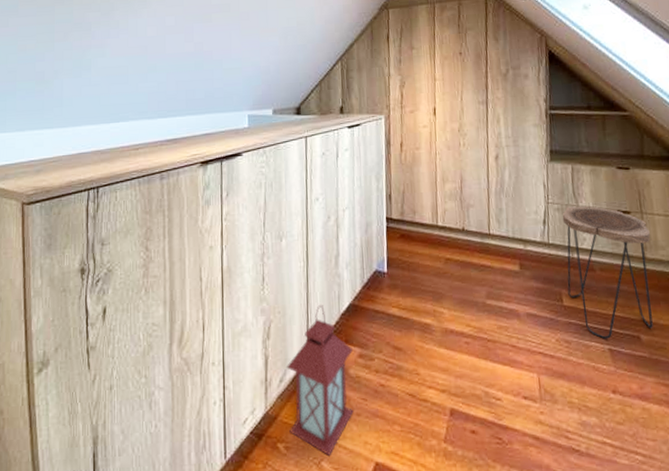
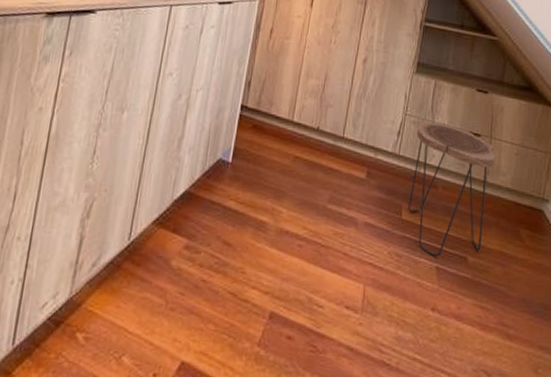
lantern: present [287,305,354,457] -> none [93,188,181,352]

